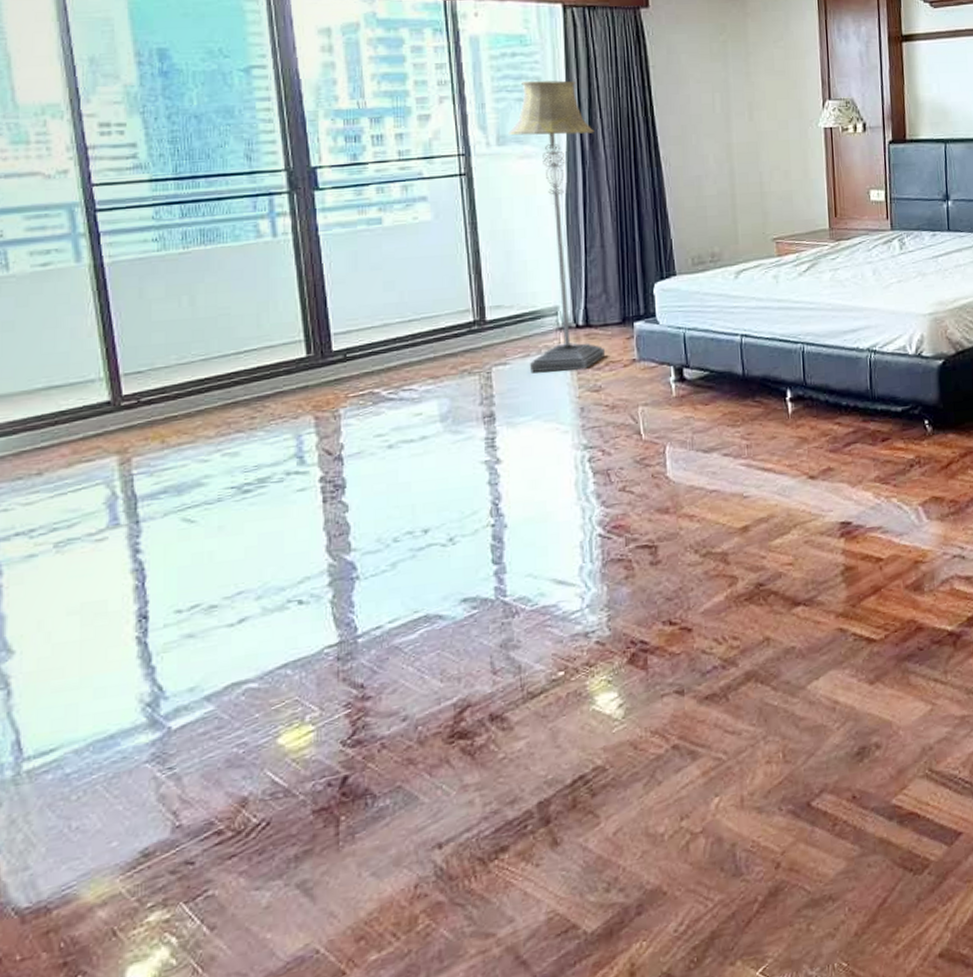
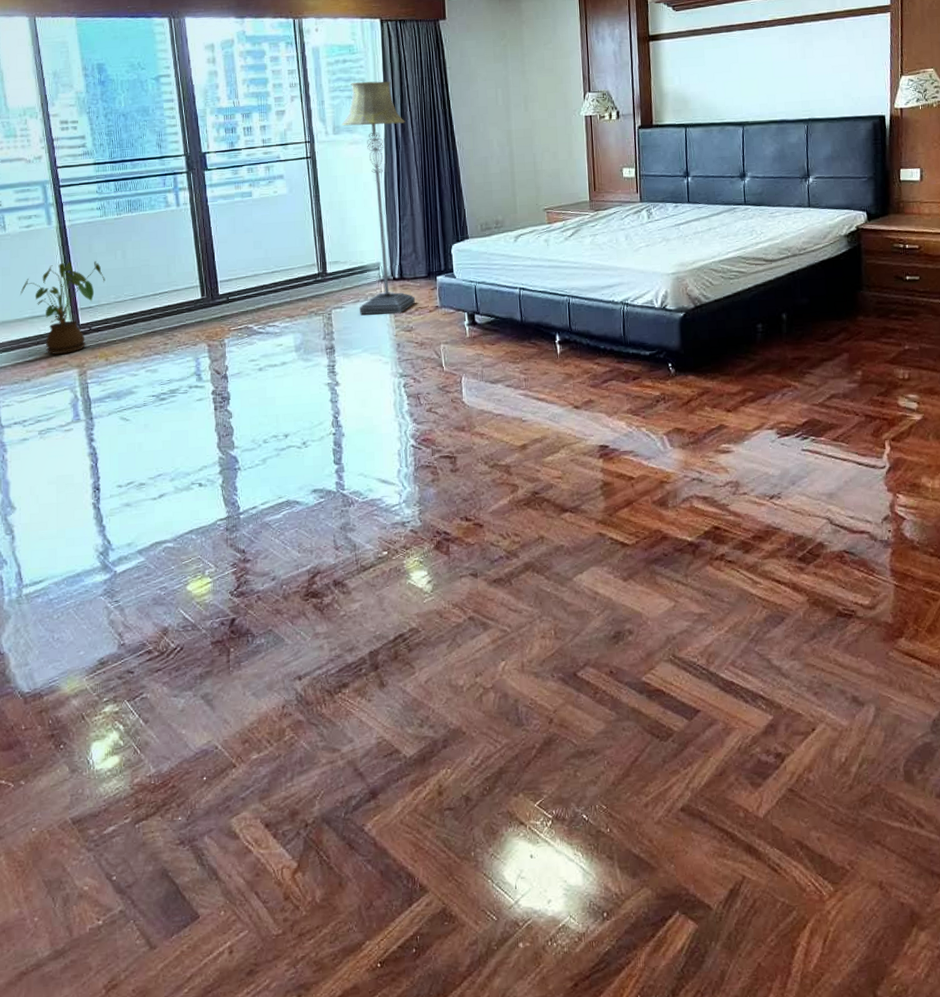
house plant: none [30,310,163,438] -> present [20,261,105,355]

